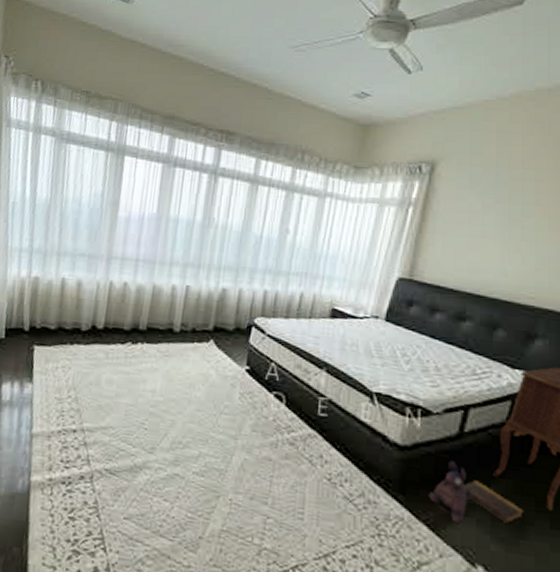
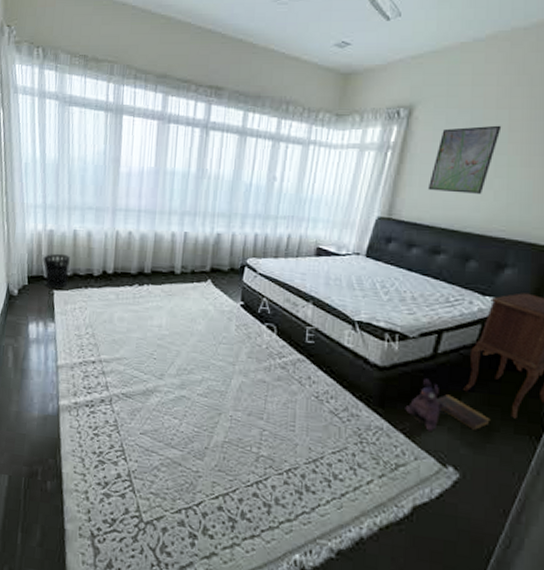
wastebasket: none [24,303,56,344] -> present [43,253,70,289]
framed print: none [451,186,528,258] -> present [427,125,502,194]

